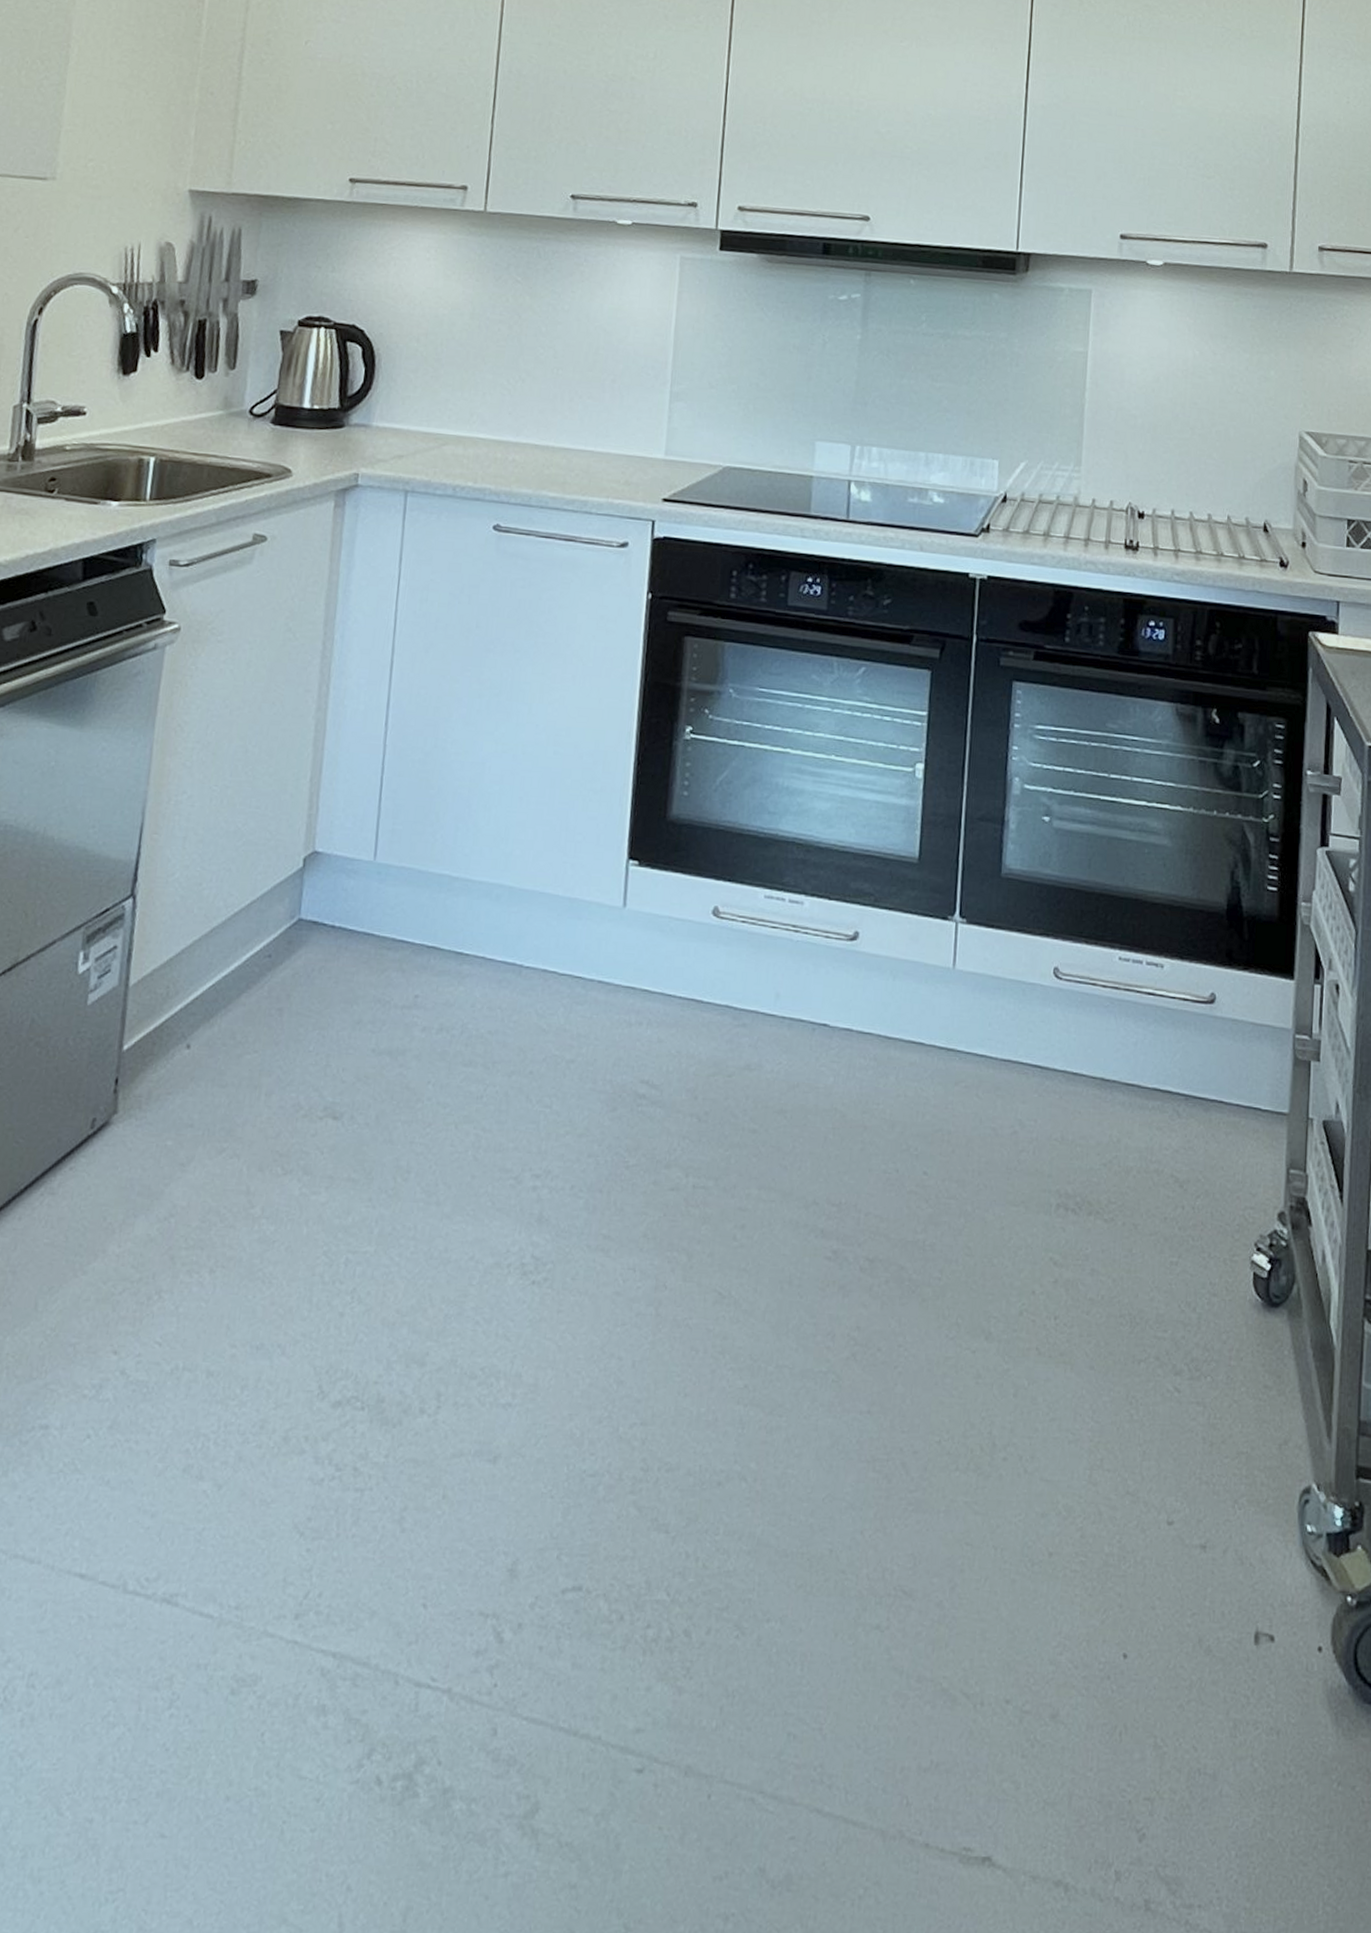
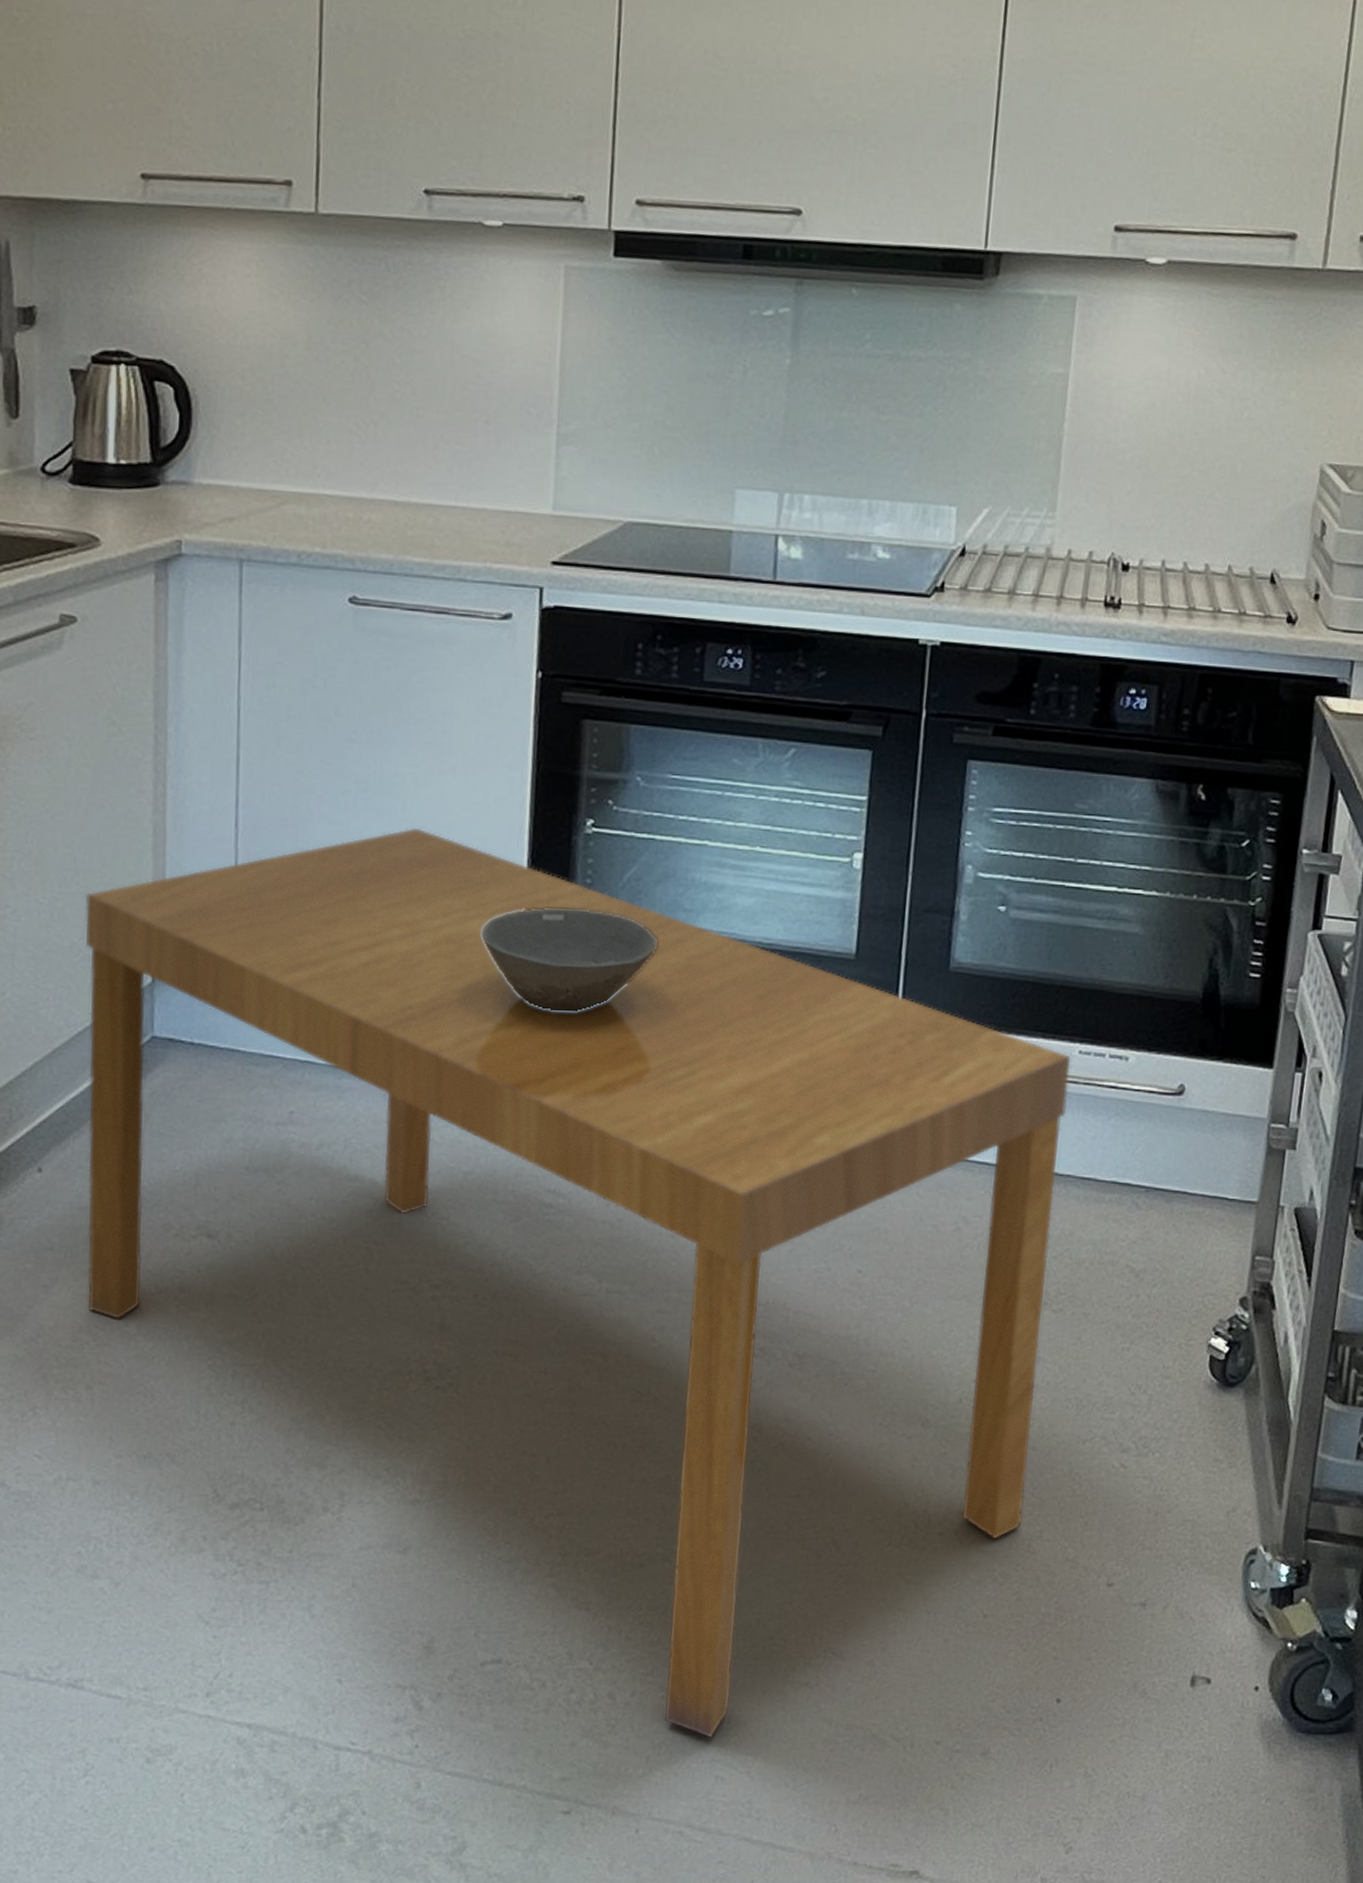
dining table: none [219,730,1112,1687] -> present [85,827,1071,1738]
bowl: none [591,807,746,906] -> present [481,907,658,1012]

